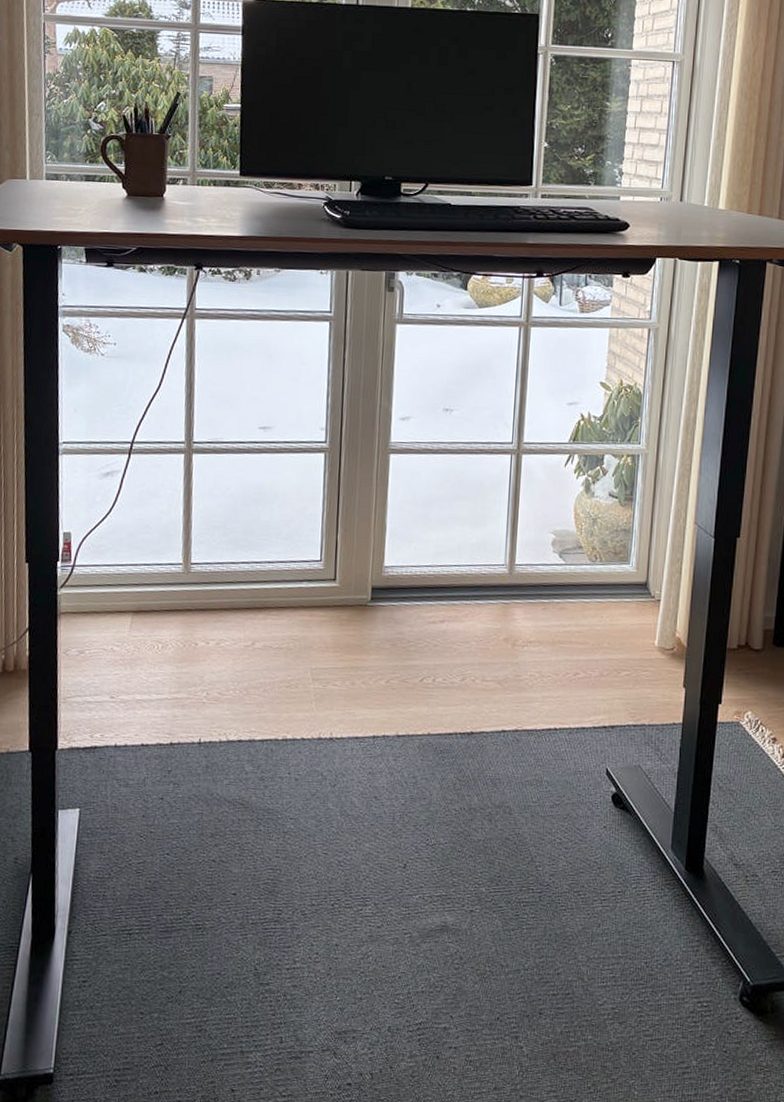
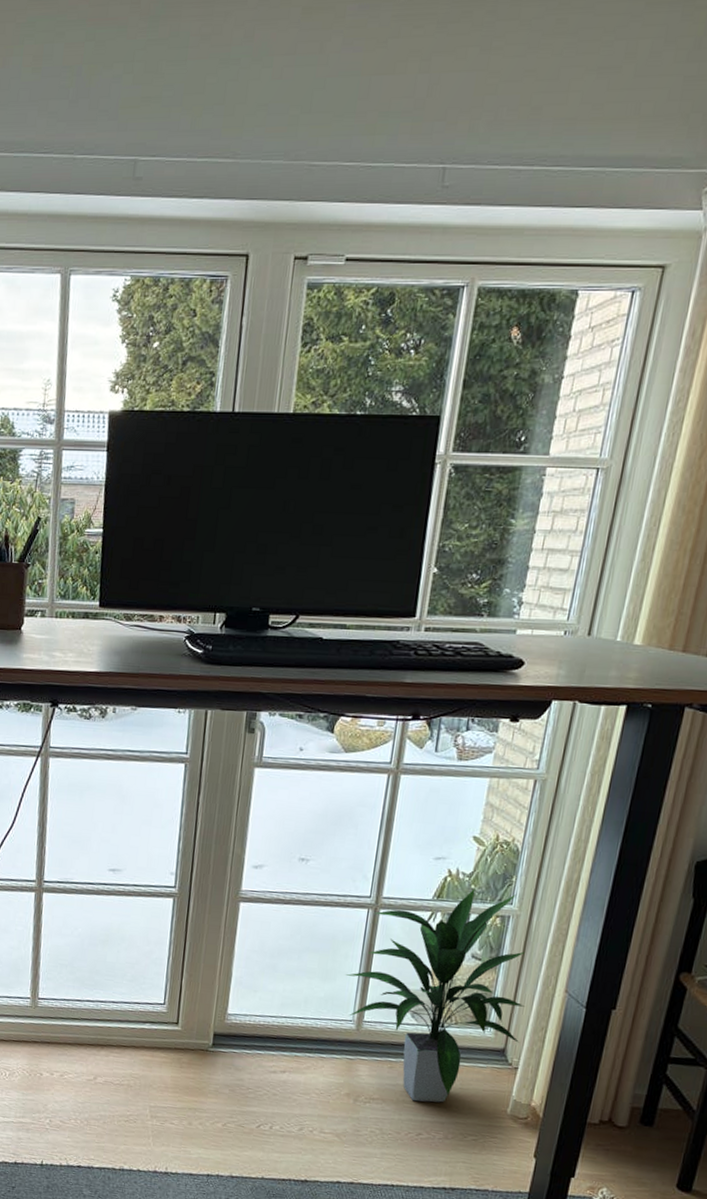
indoor plant: none [495,430,660,641] -> present [345,887,526,1103]

